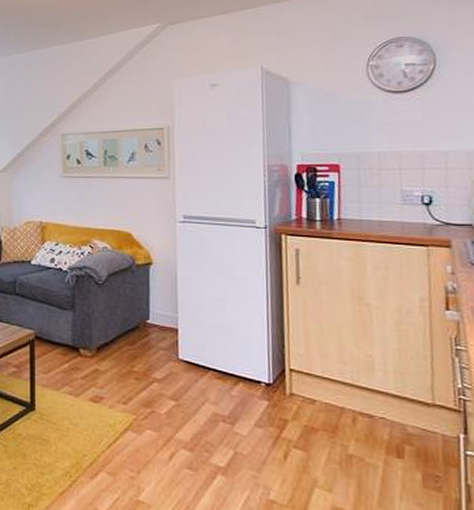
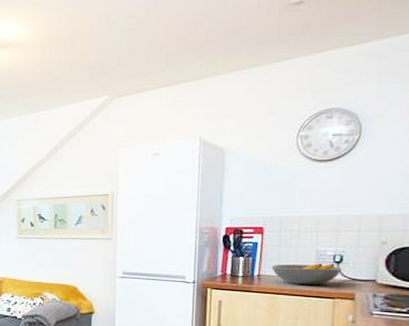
fruit bowl: none [353,205,433,231] -> present [272,263,342,285]

